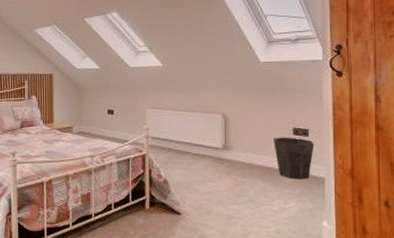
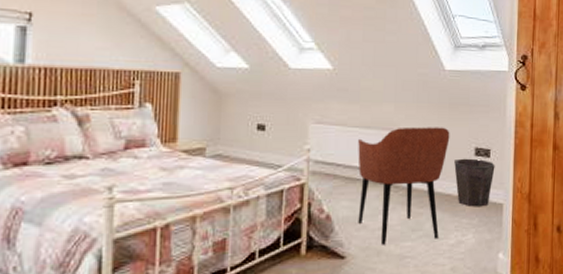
armchair: none [187,110,268,206] -> present [358,127,450,245]

